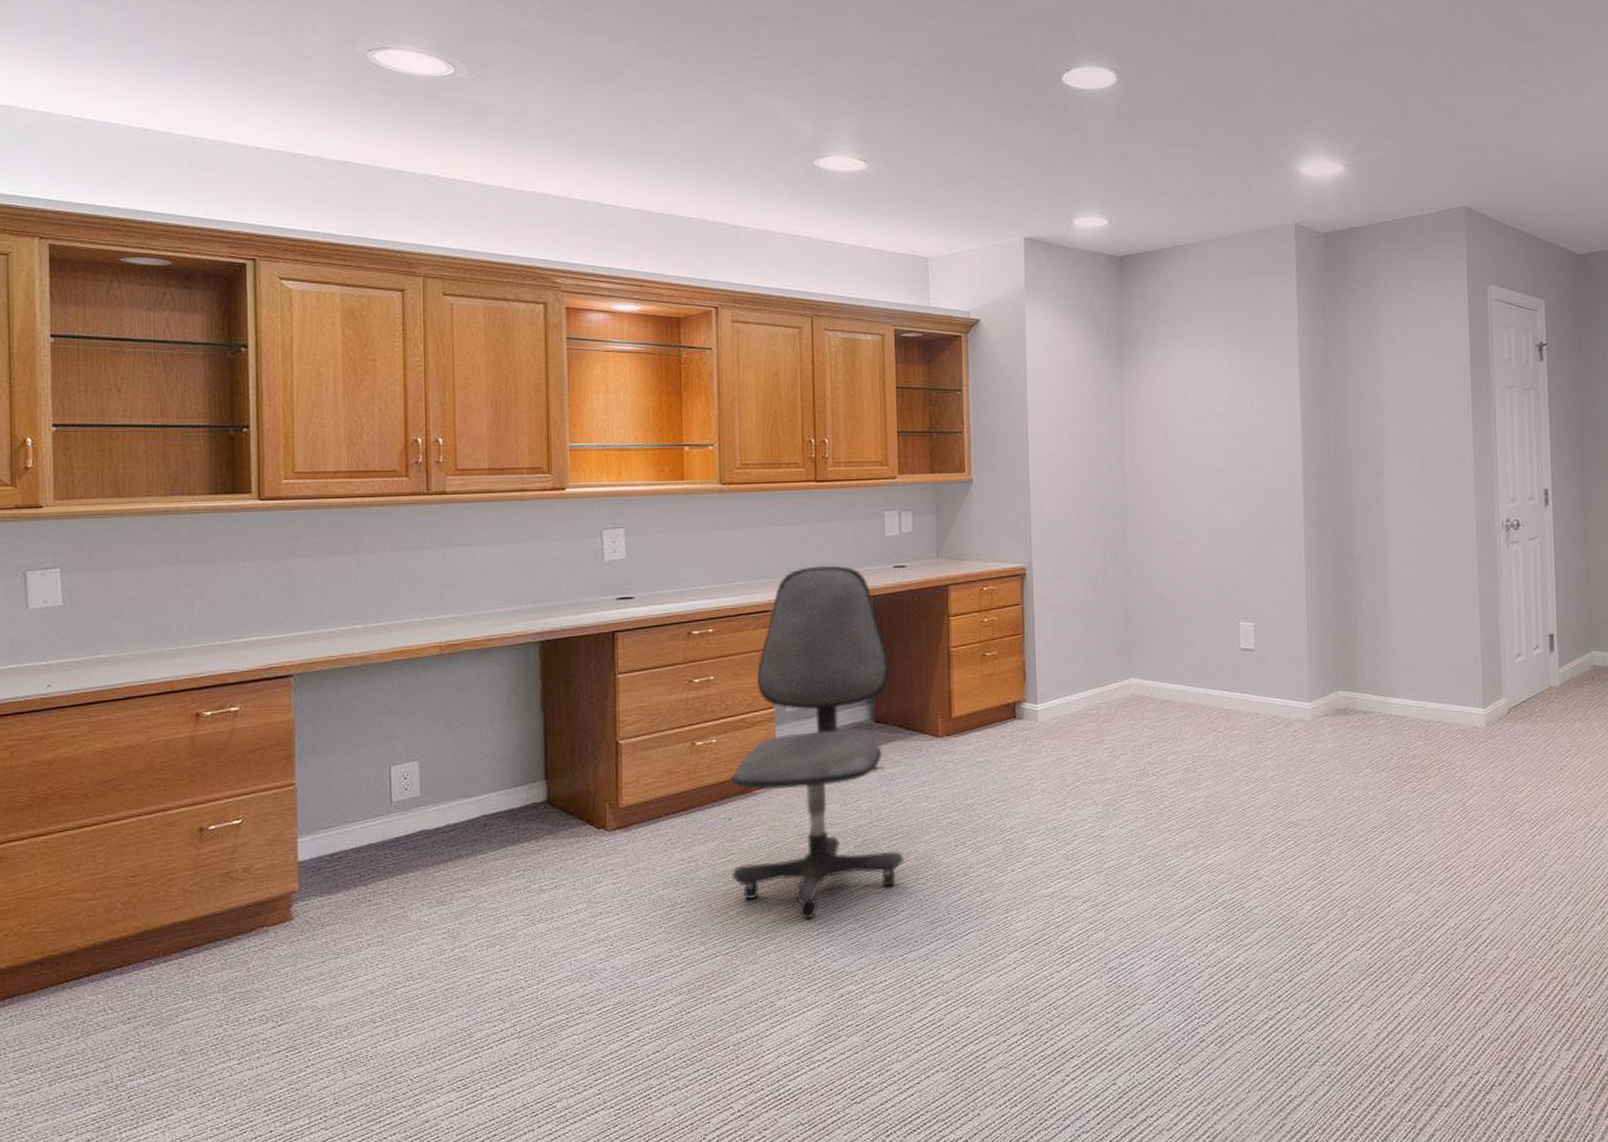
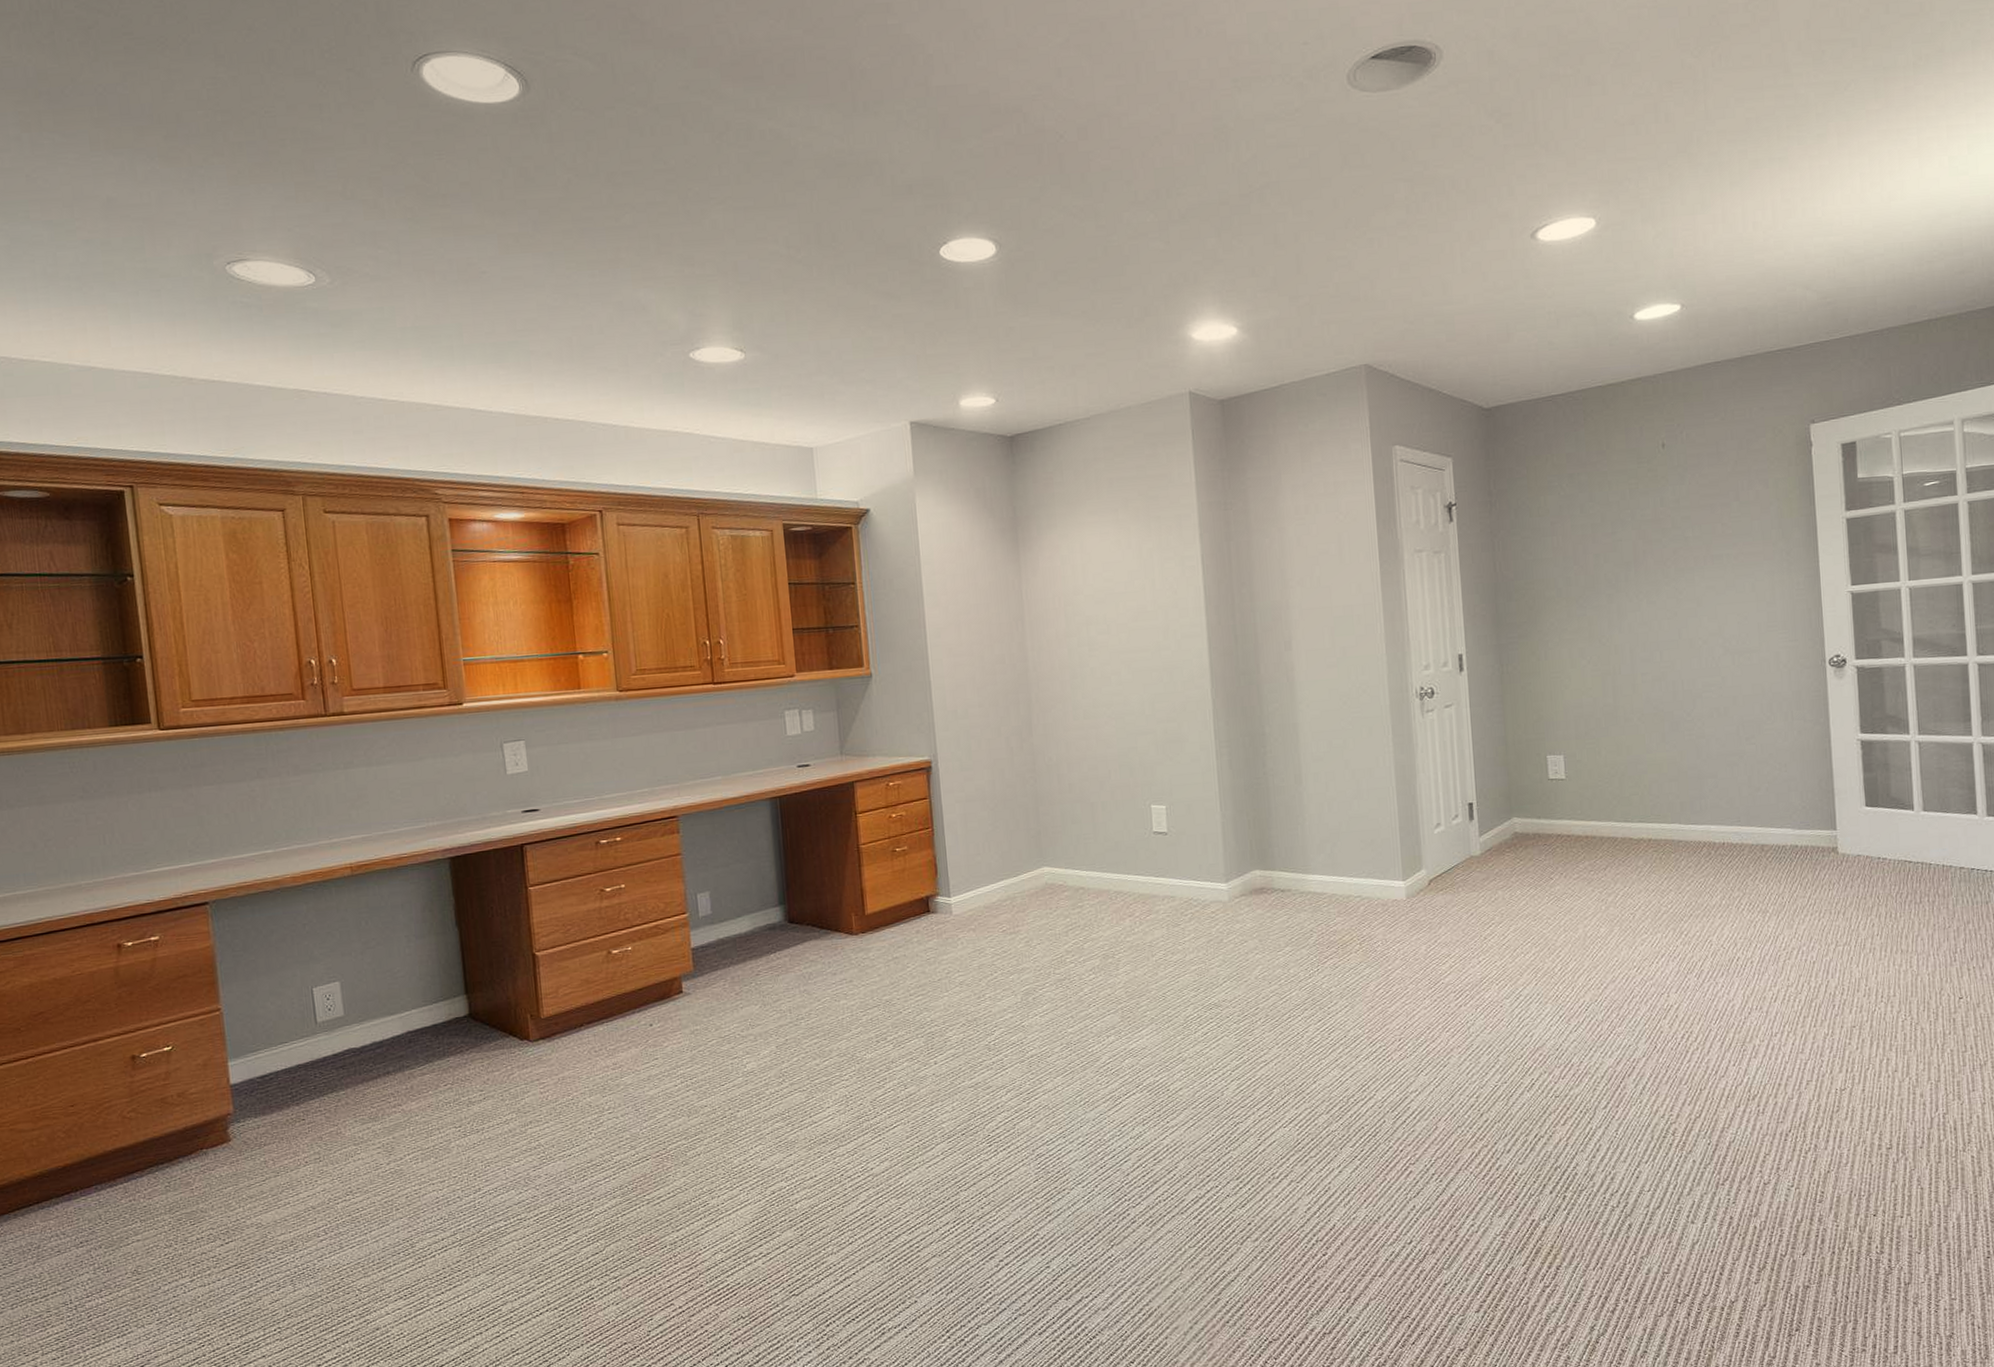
office chair: present [729,565,905,919] -> none [648,768,827,1120]

